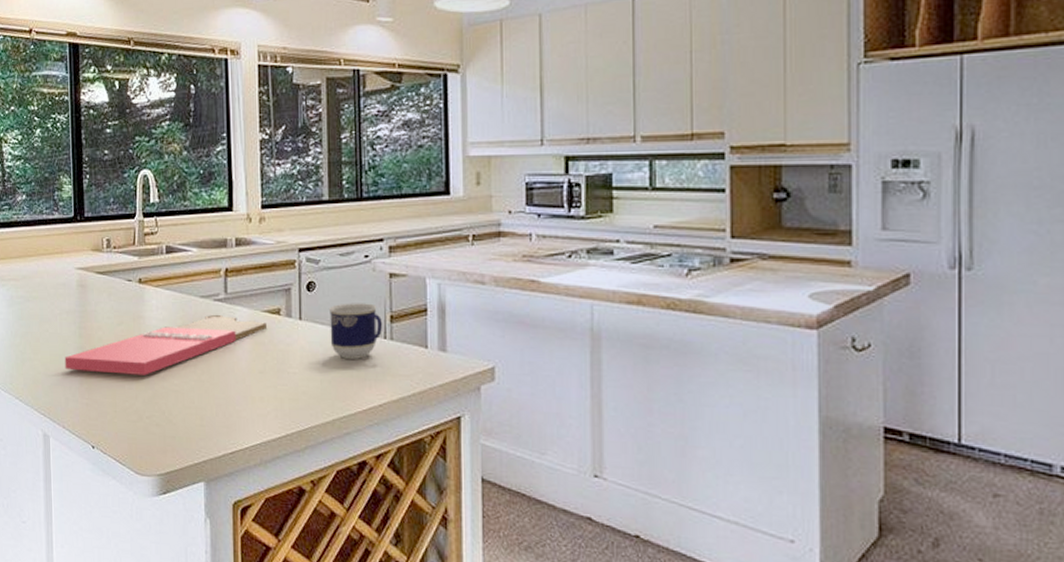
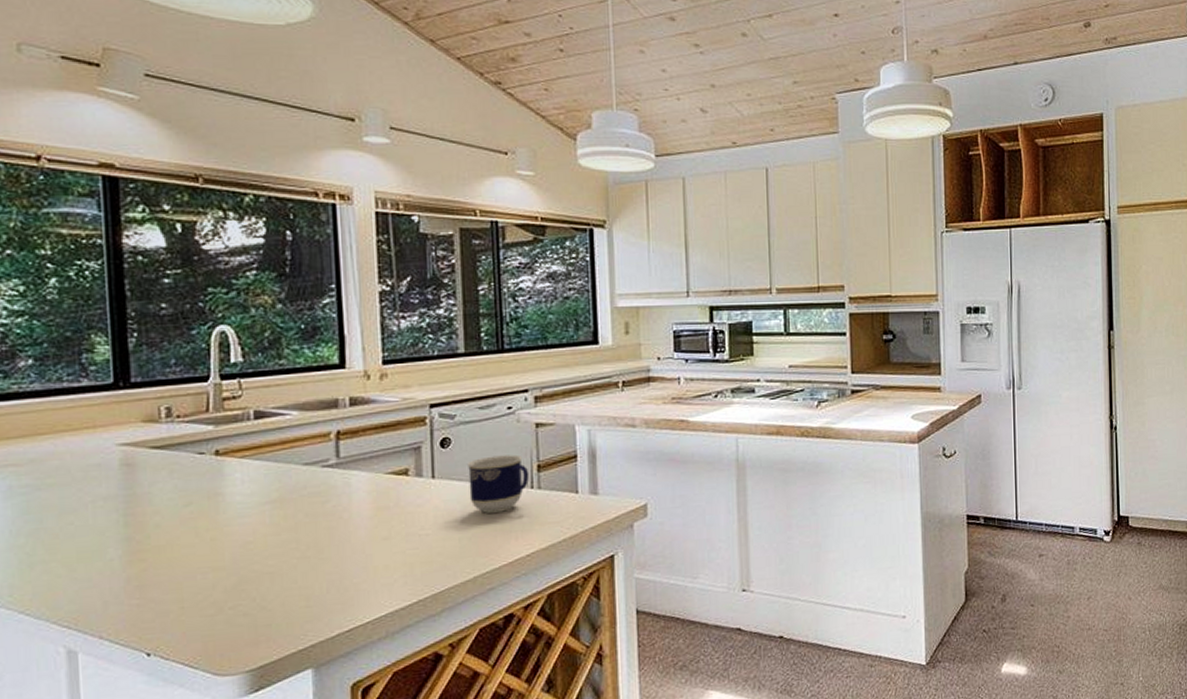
cutting board: present [64,314,266,375] -> none [101,481,391,567]

